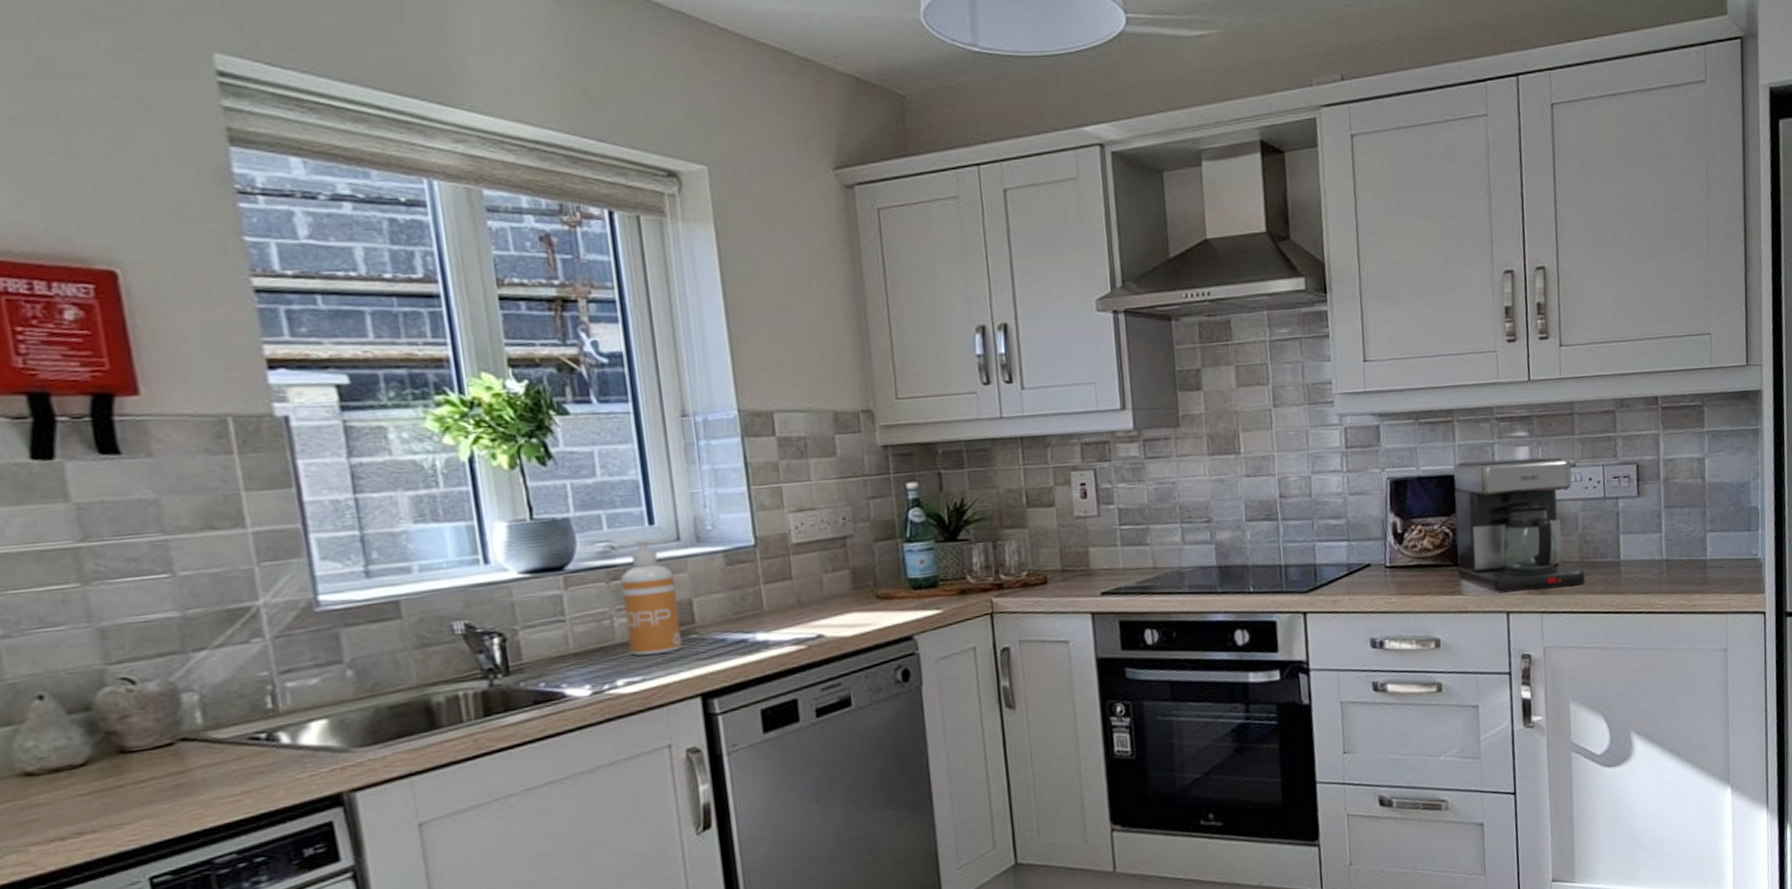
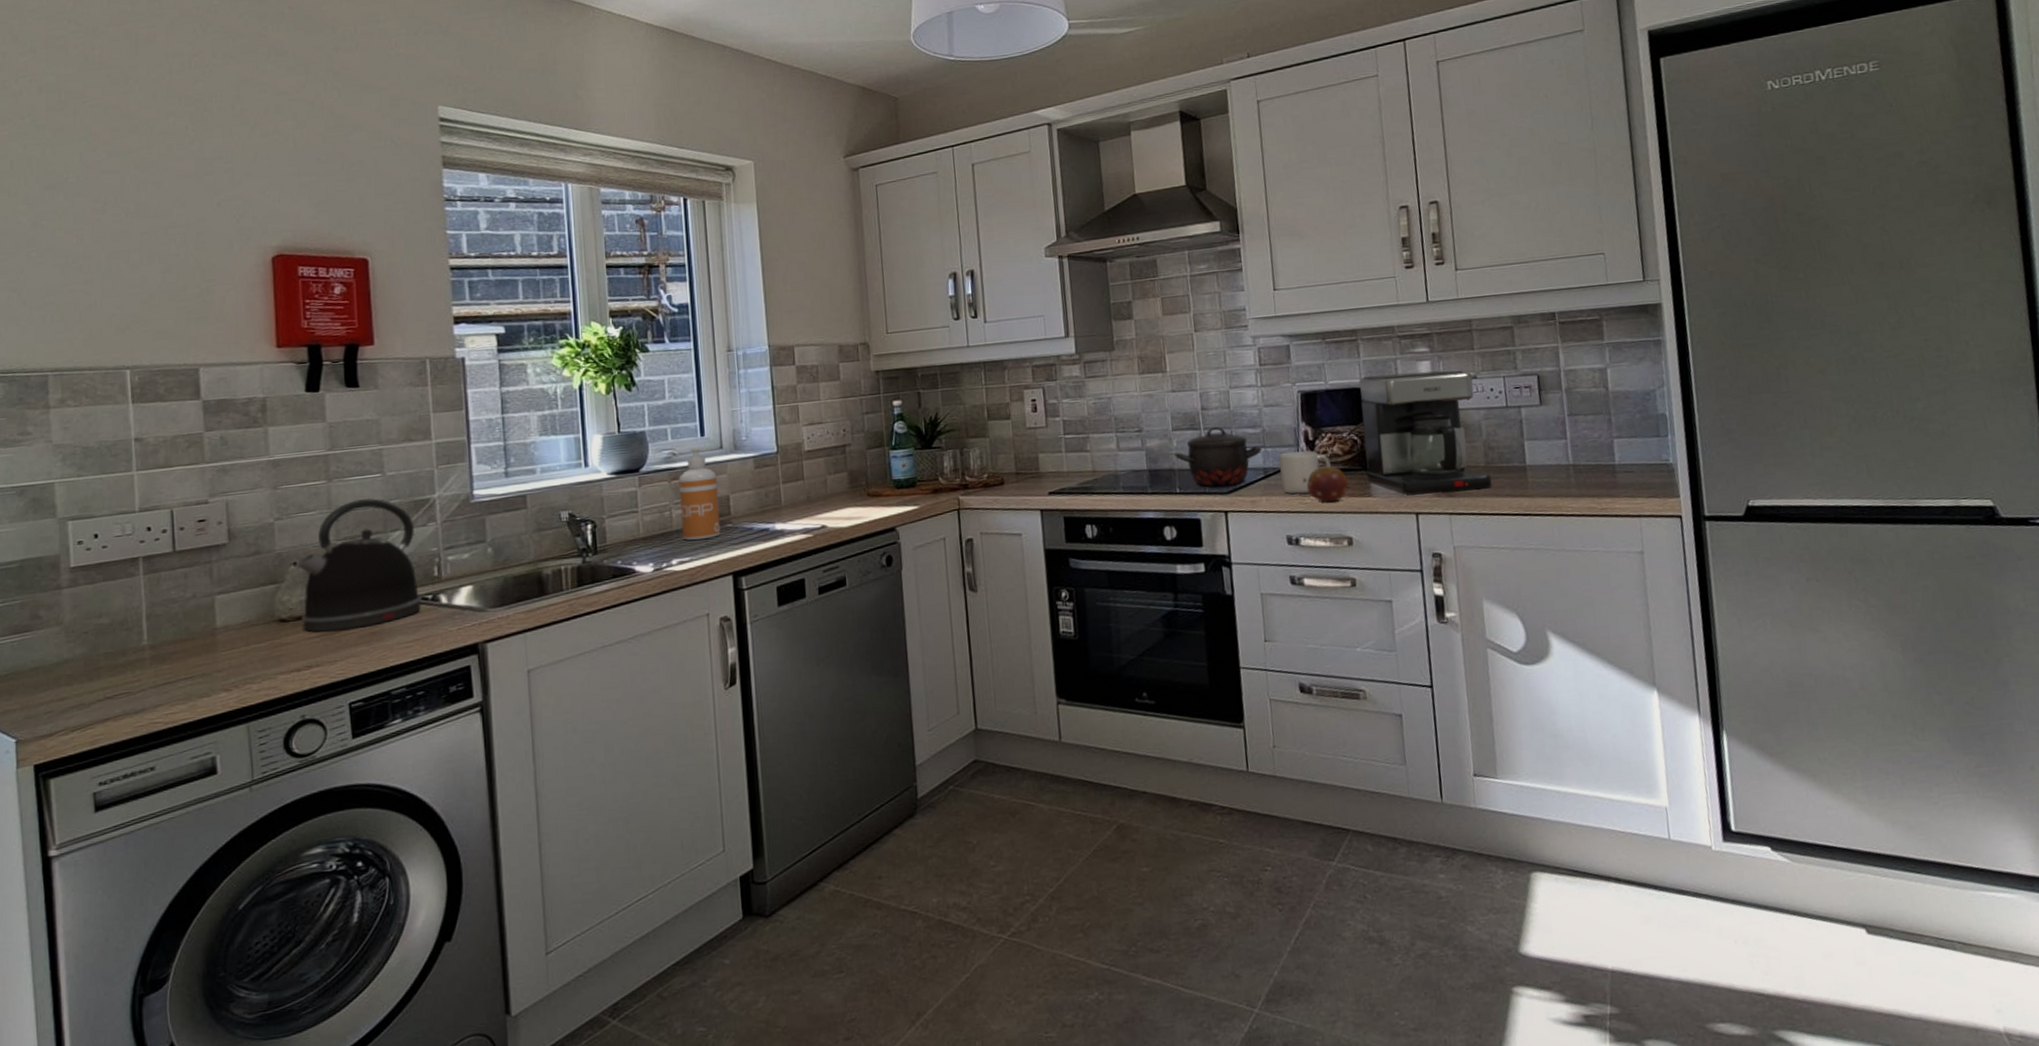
kettle: none [40,606,254,789] -> present [295,497,424,633]
cooking pot: none [1247,517,1346,588] -> present [1173,426,1262,489]
mug: none [1364,544,1420,593] -> present [1278,451,1331,495]
fruit: none [1394,561,1439,601] -> present [1307,466,1349,502]

